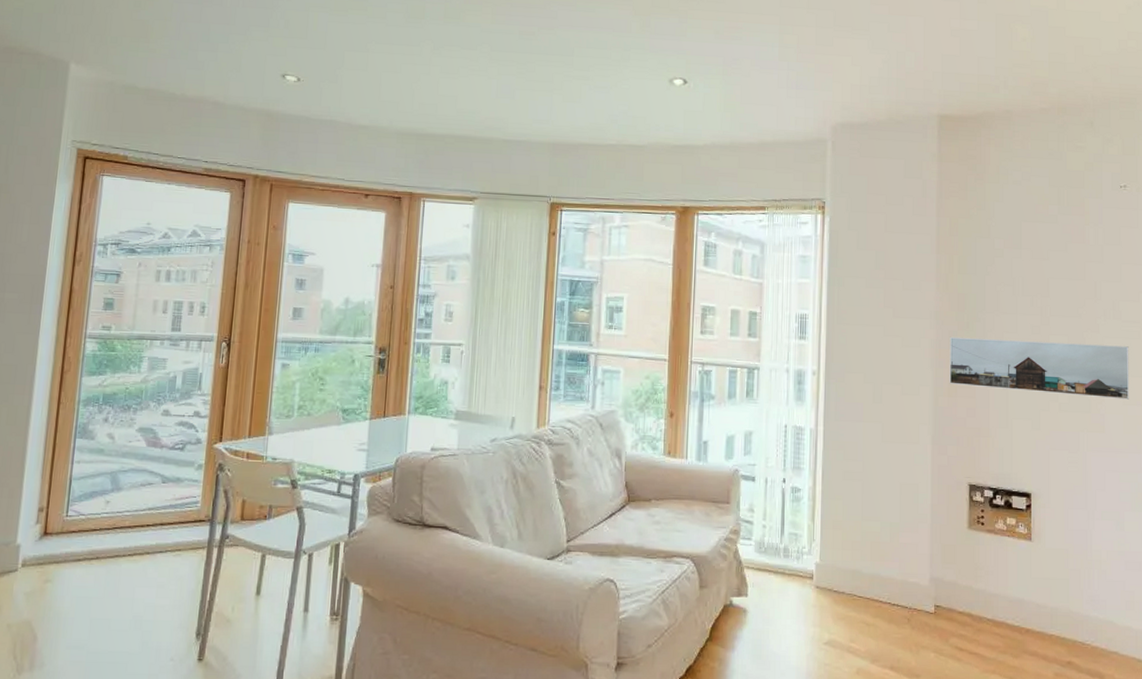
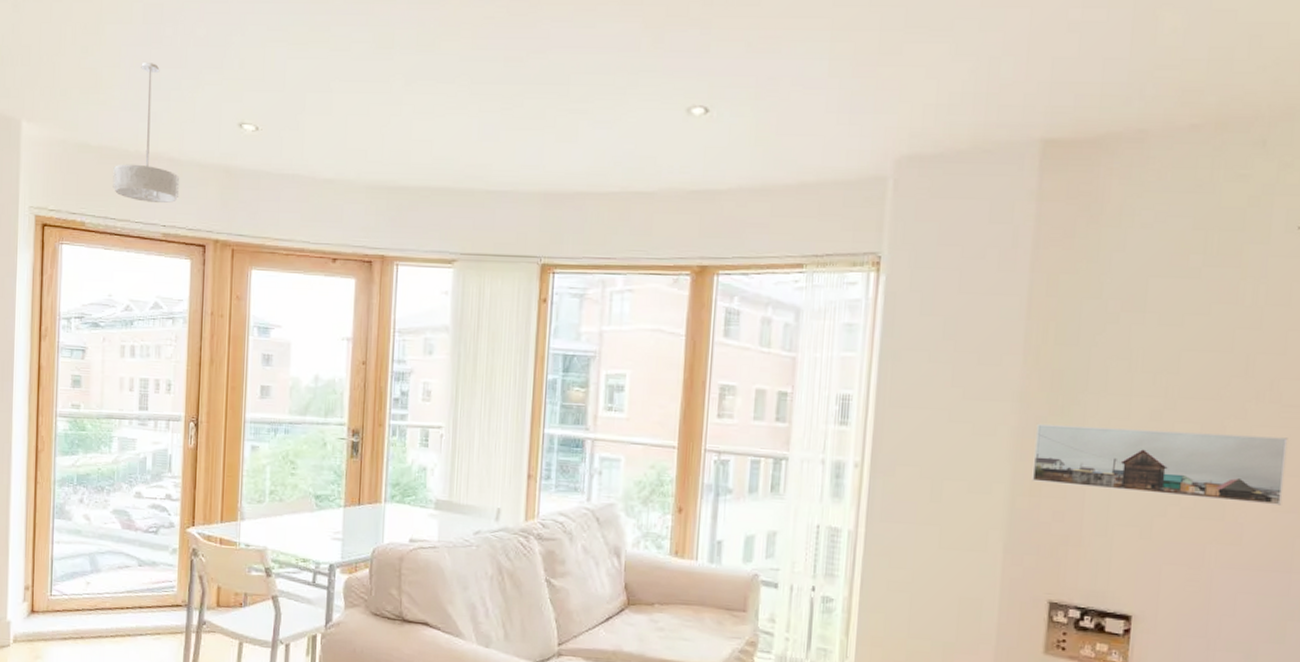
ceiling light fixture: none [157,17,224,142] -> present [113,61,180,204]

